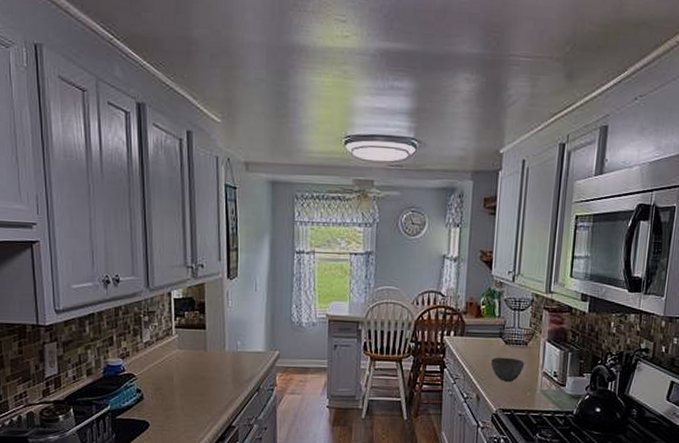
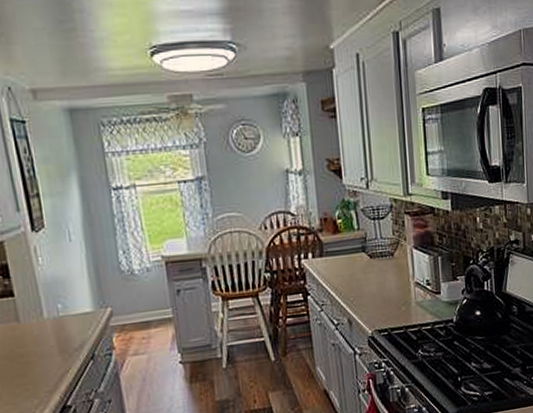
bowl: present [490,357,525,382] -> none [357,272,395,299]

